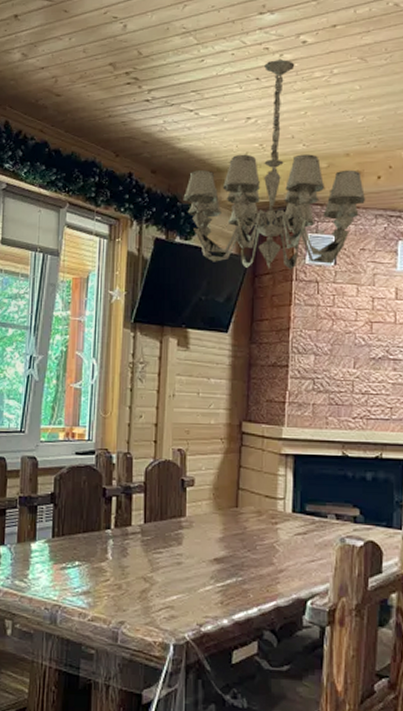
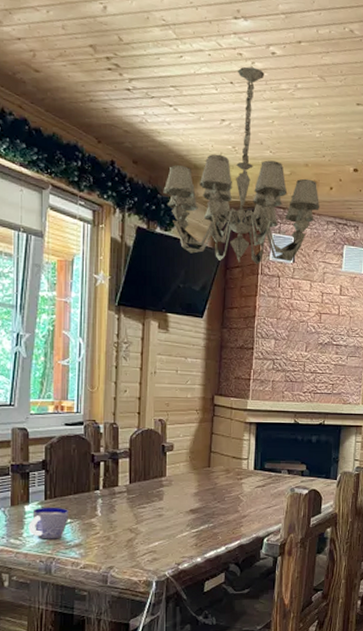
cup: none [34,545,77,584] -> present [28,507,68,539]

